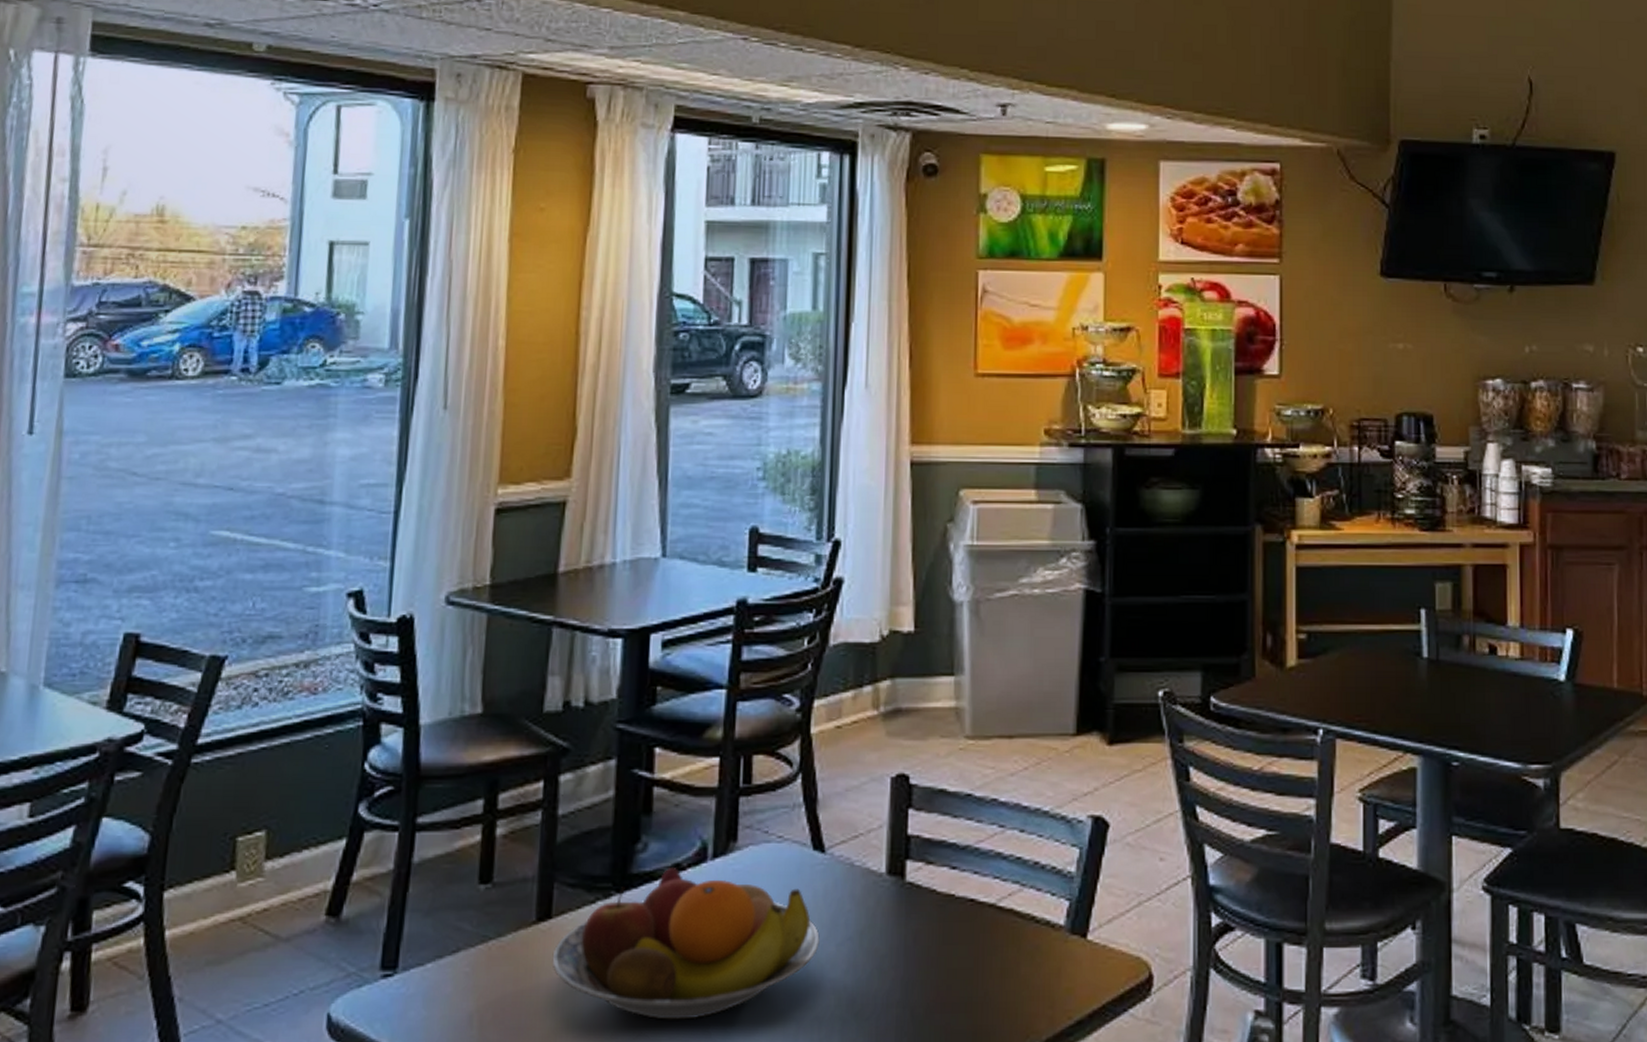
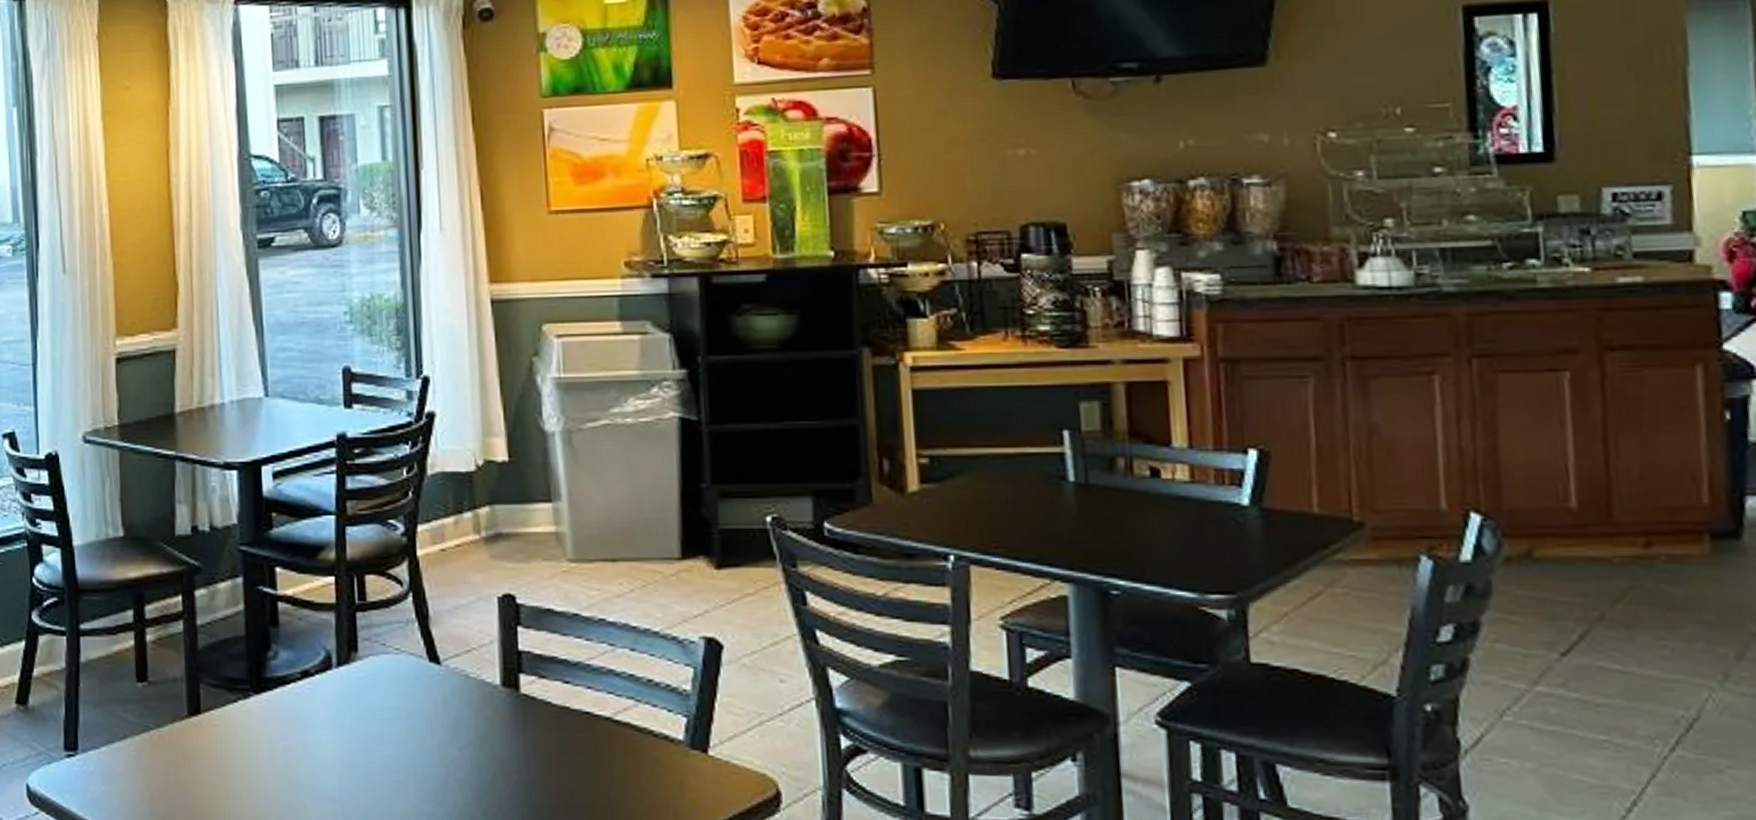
fruit bowl: present [552,866,820,1020] -> none [205,672,443,808]

